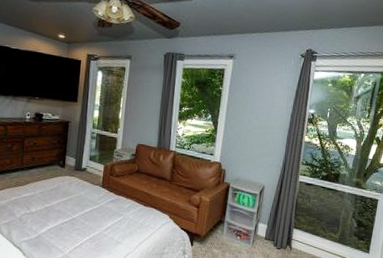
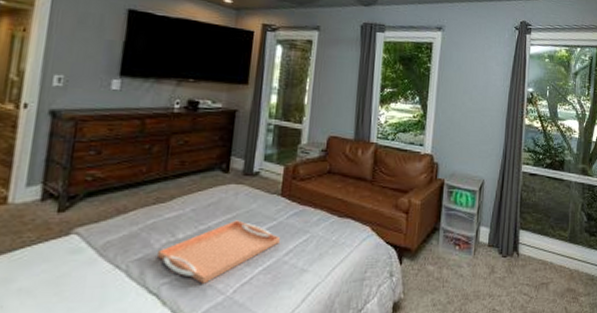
serving tray: none [19,202,101,244] -> present [158,220,280,284]

